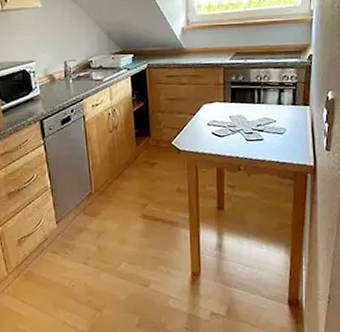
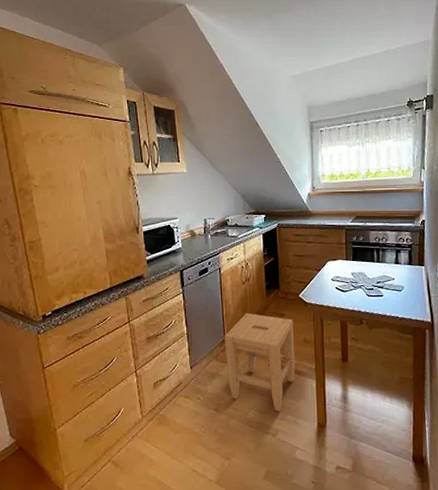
stool: none [91,163,169,263] -> present [224,312,296,412]

